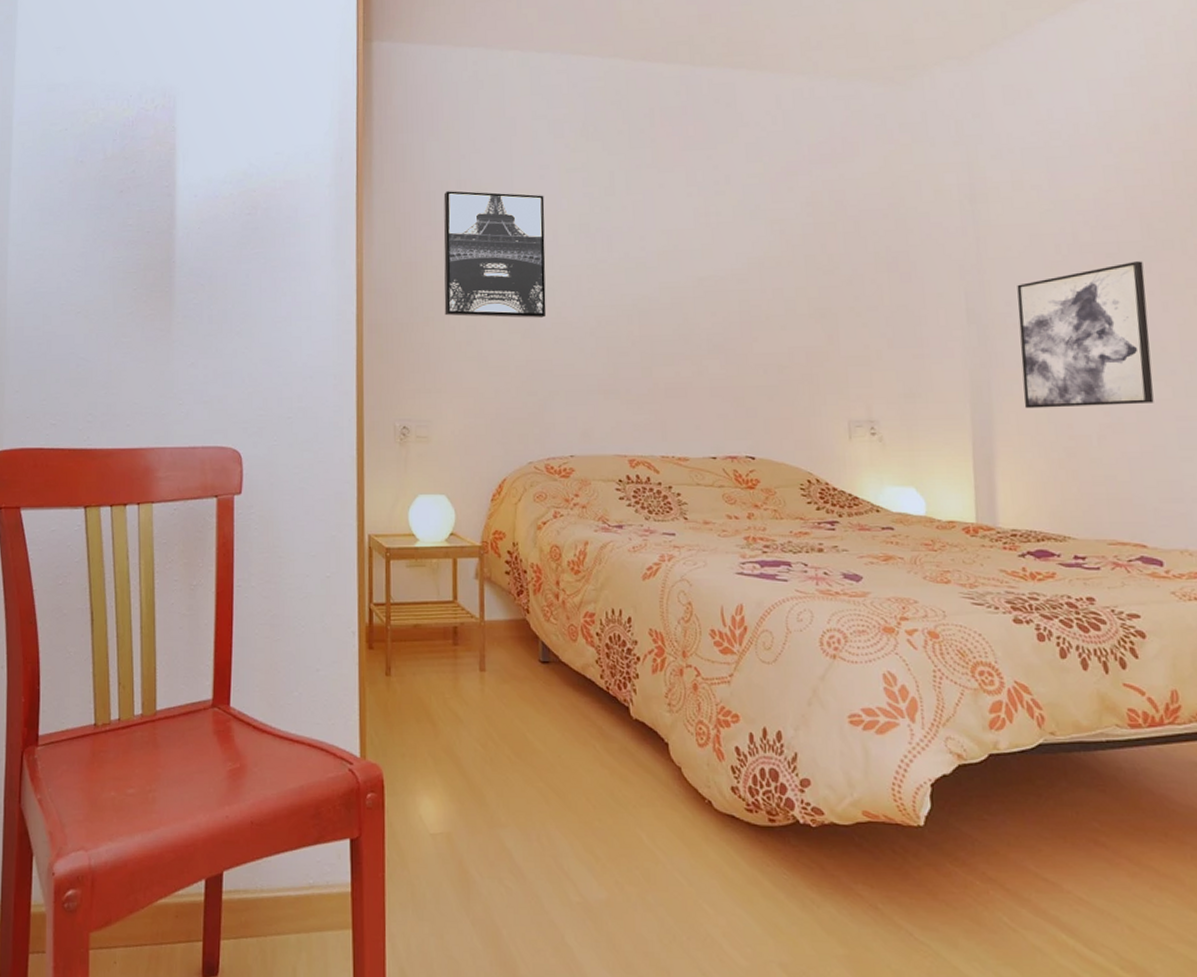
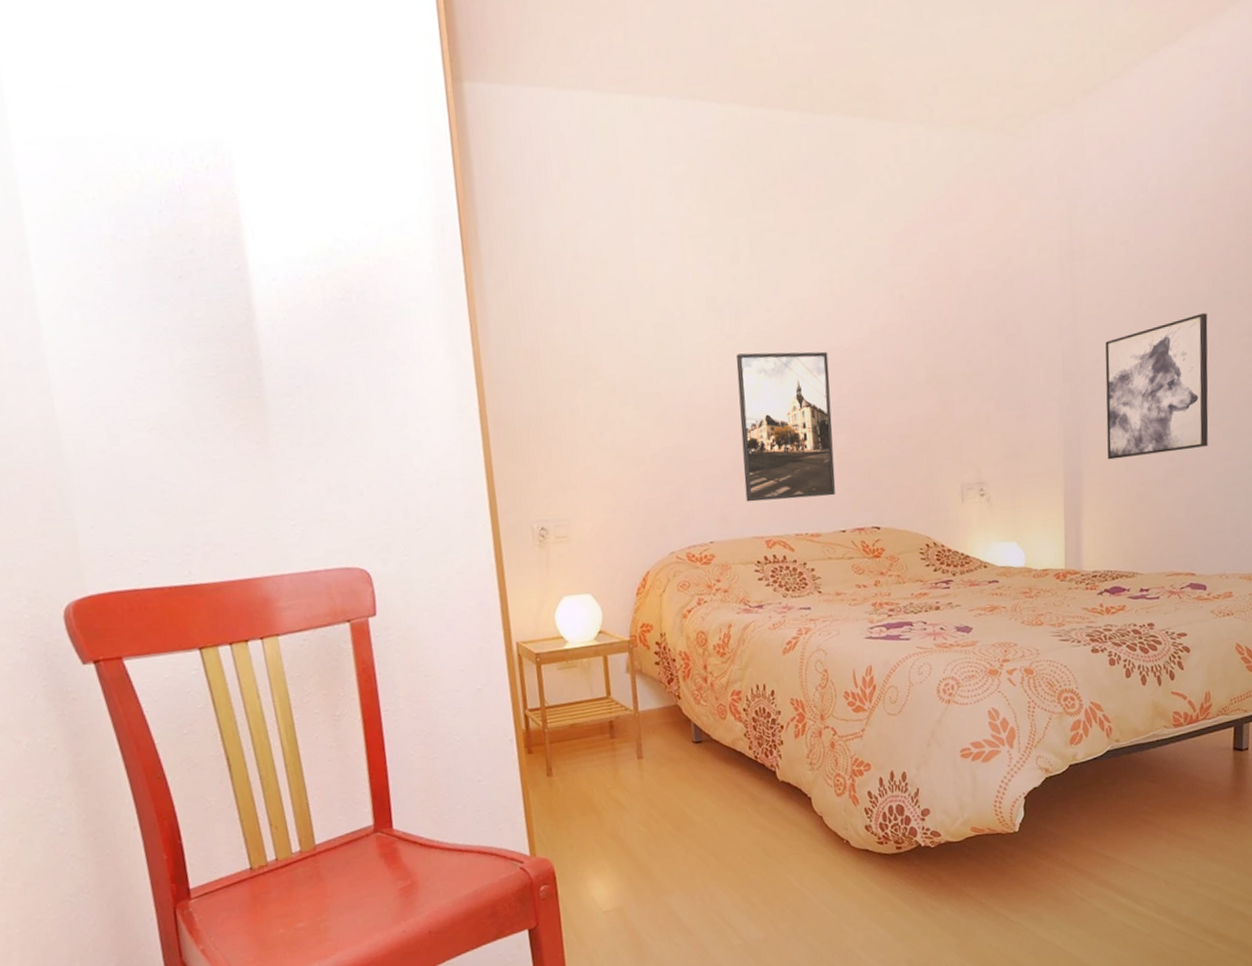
wall art: present [443,191,547,318] -> none [561,263,678,406]
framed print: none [606,277,707,421] -> present [736,351,836,502]

